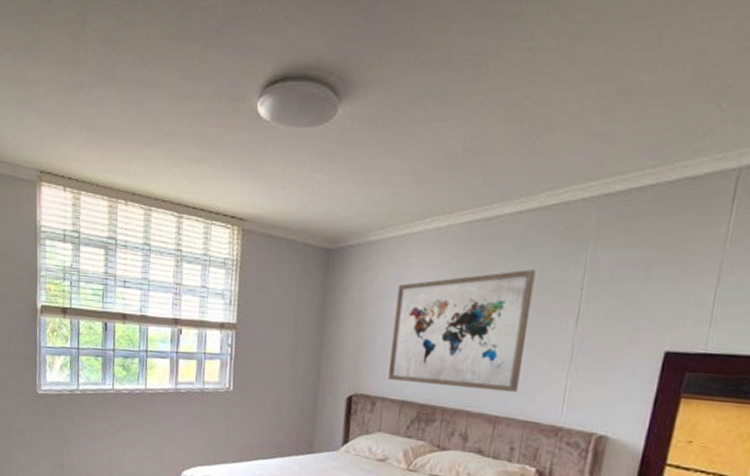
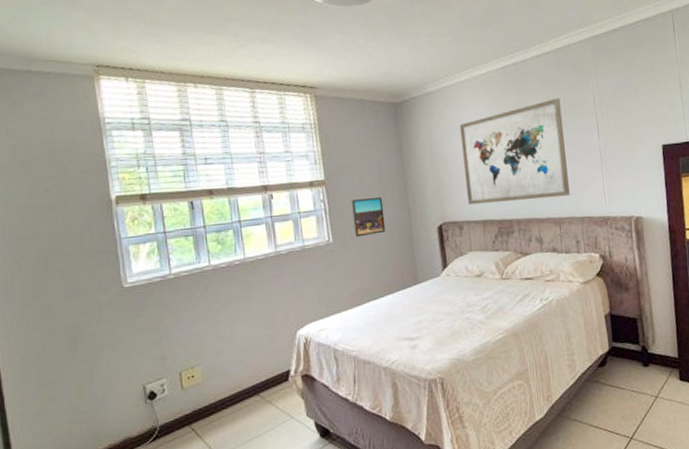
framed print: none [256,350,293,392] -> present [352,197,386,237]

